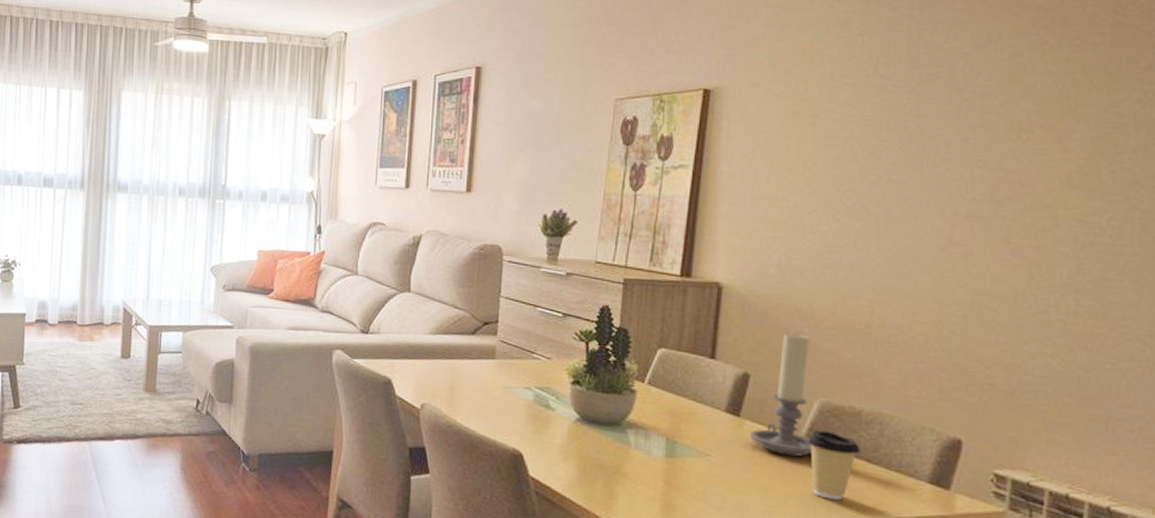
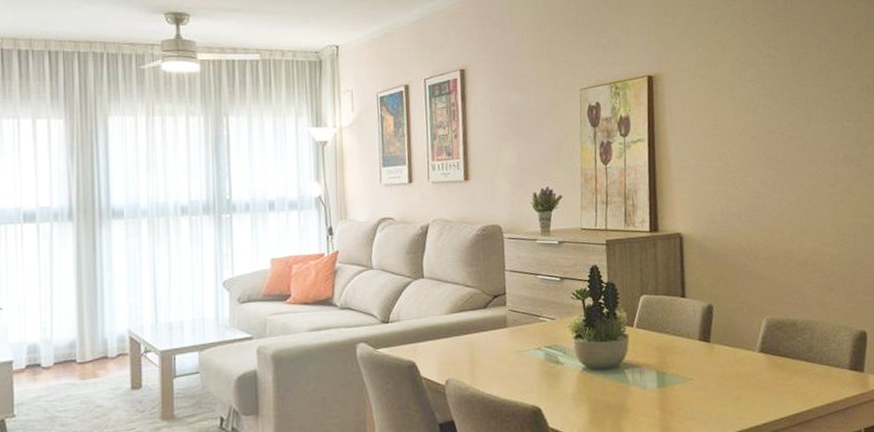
candle holder: present [749,332,812,457] -> none [719,265,766,368]
coffee cup: present [807,430,861,500] -> none [762,341,800,398]

